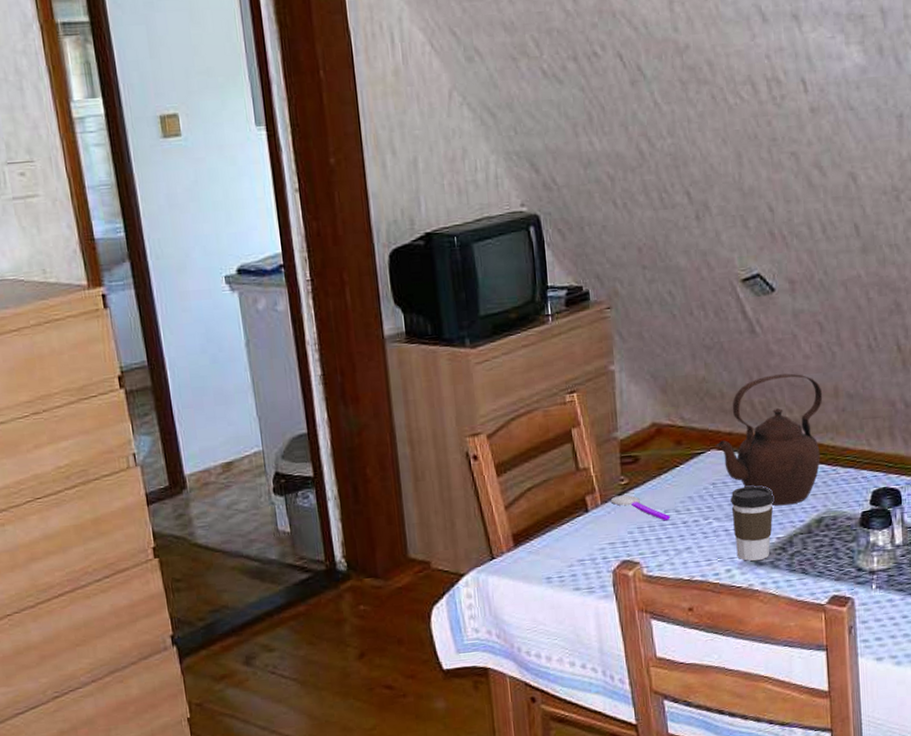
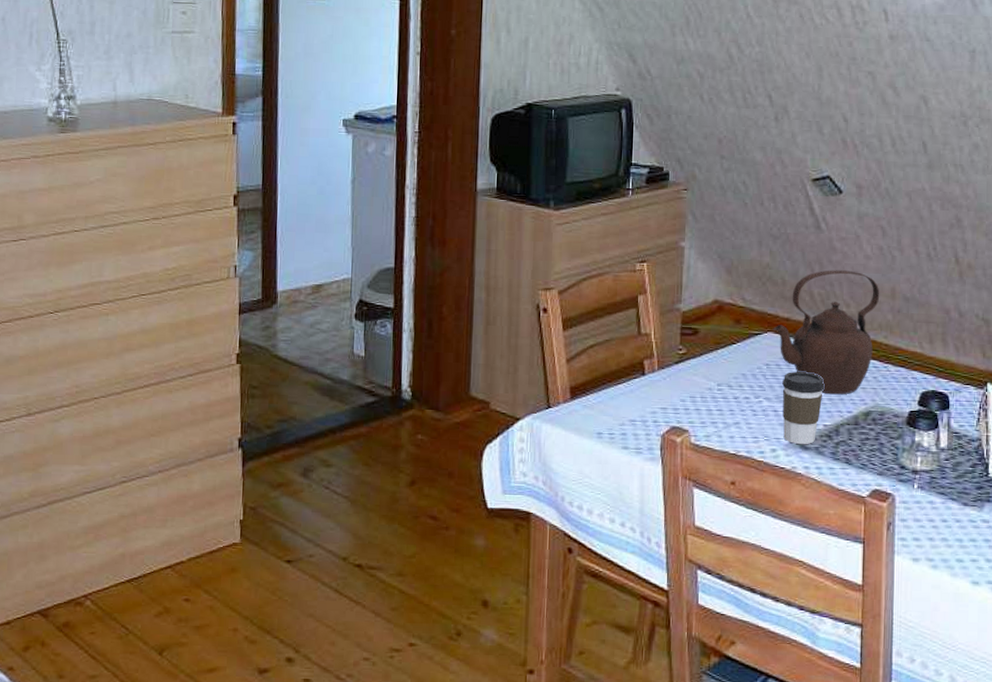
spoon: present [610,495,671,521] -> none [667,364,723,394]

